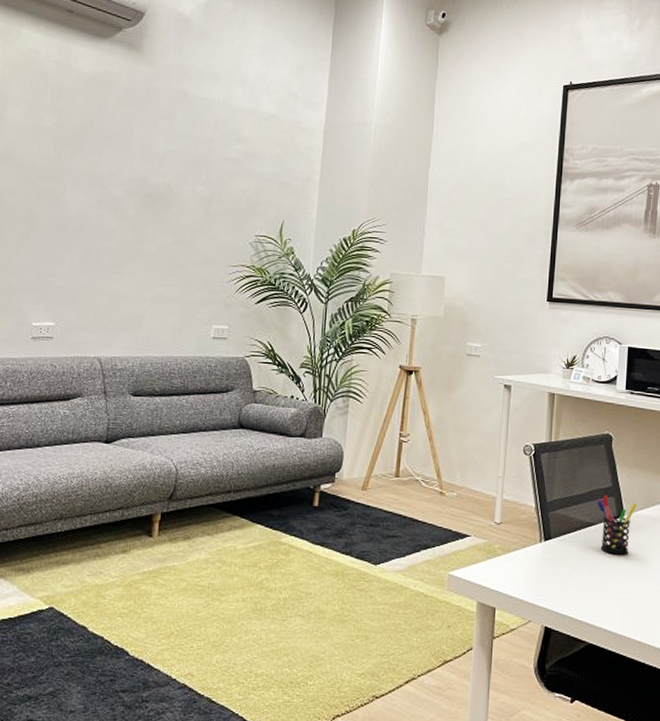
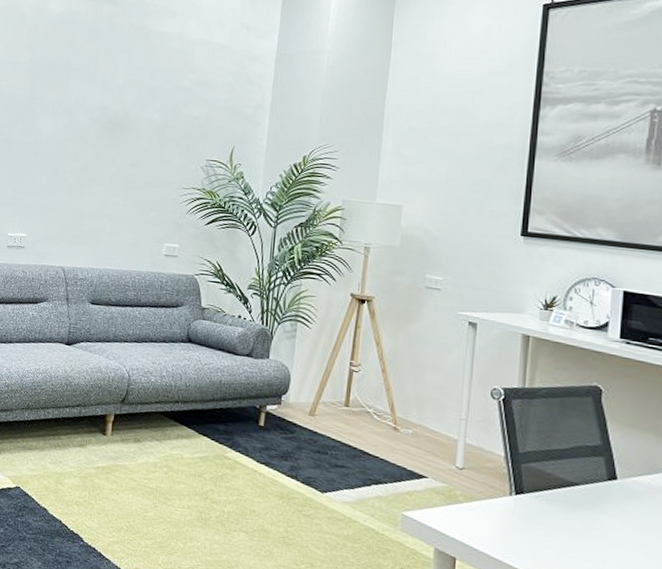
pen holder: present [597,495,637,555] -> none [582,453,634,524]

